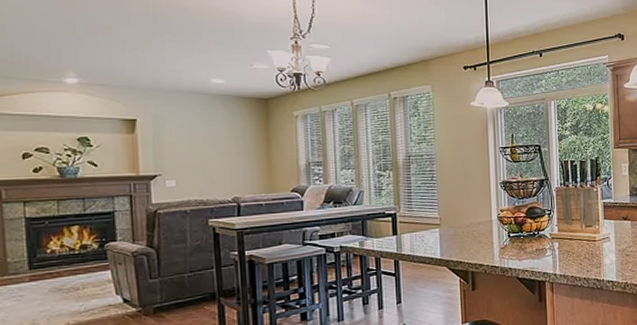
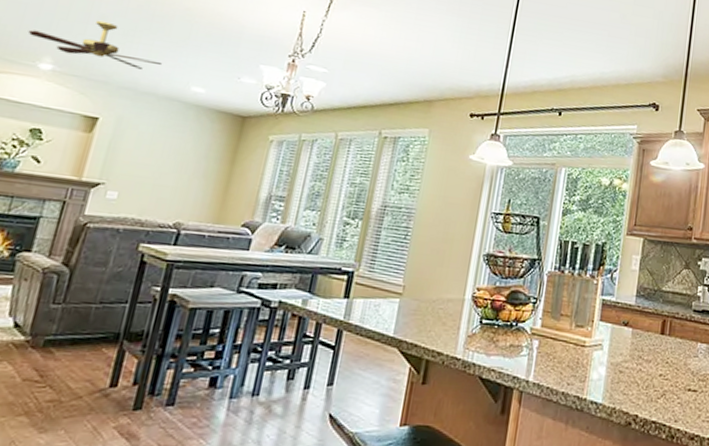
ceiling fan: none [43,31,179,70] -> present [28,20,163,69]

